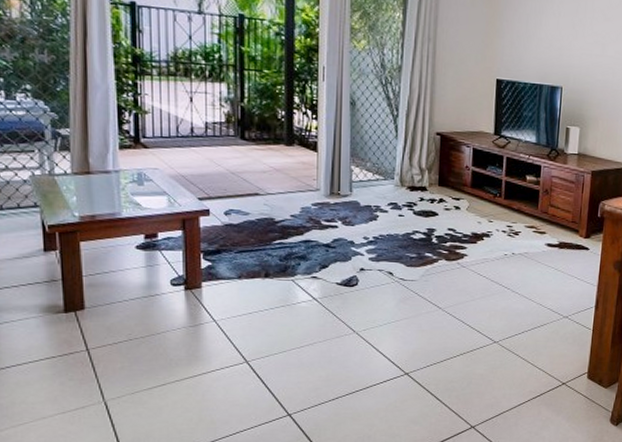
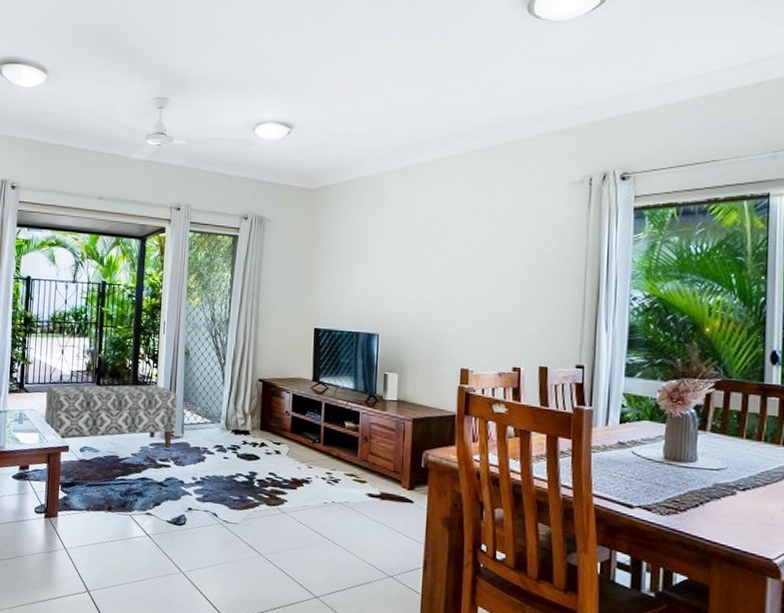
bench: none [172,139,344,208] -> present [44,385,178,448]

